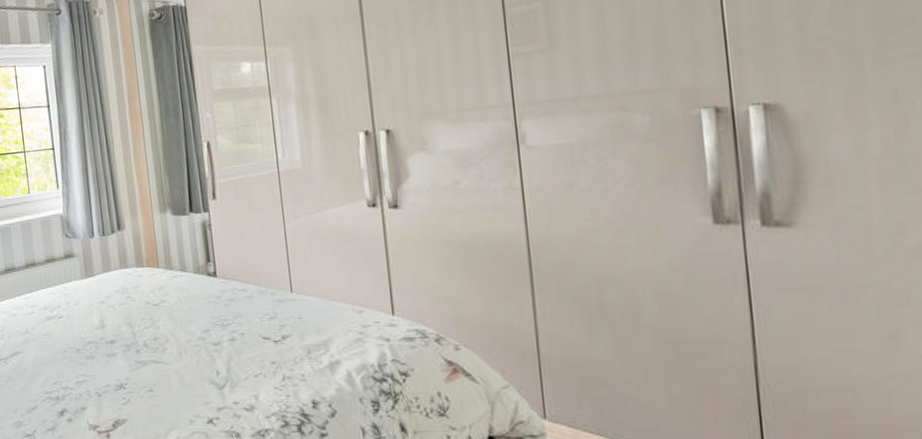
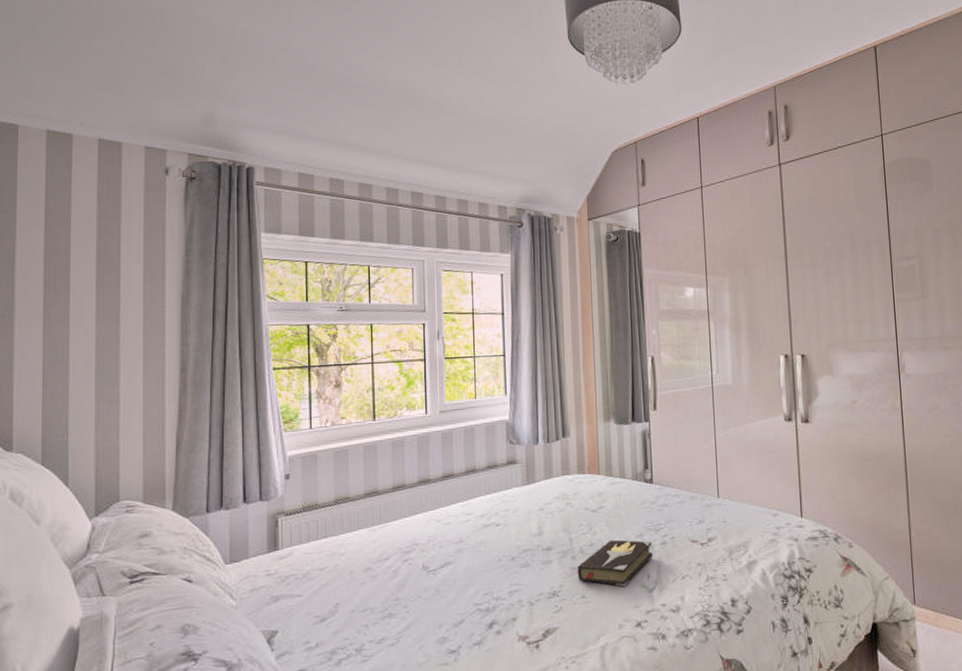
hardback book: none [142,334,221,382] -> present [577,539,653,586]

